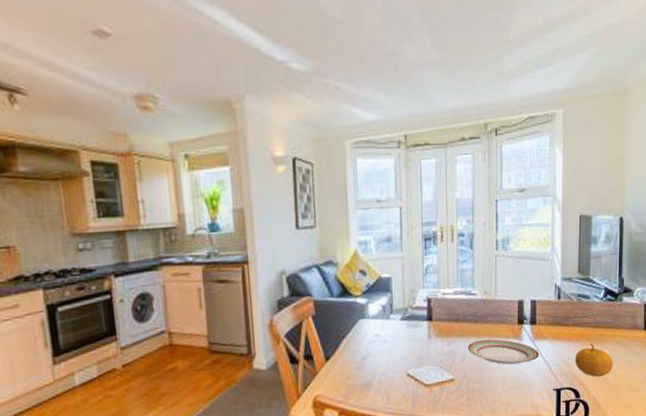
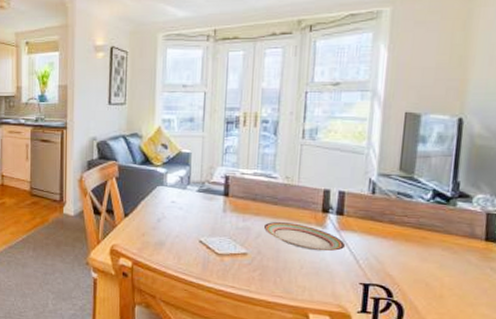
fruit: present [575,343,613,377] -> none [389,244,440,282]

